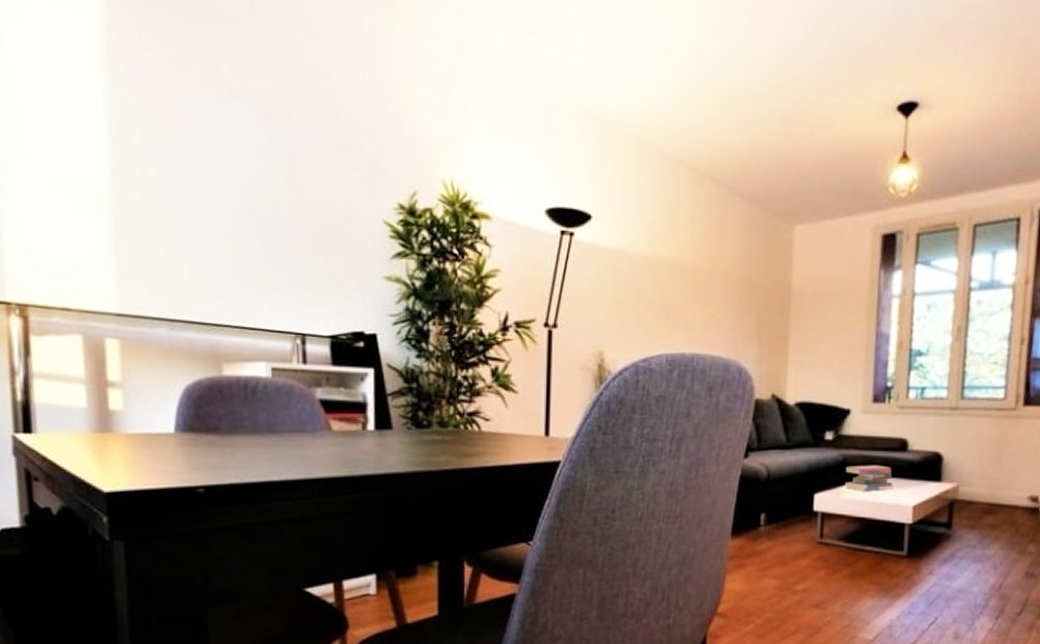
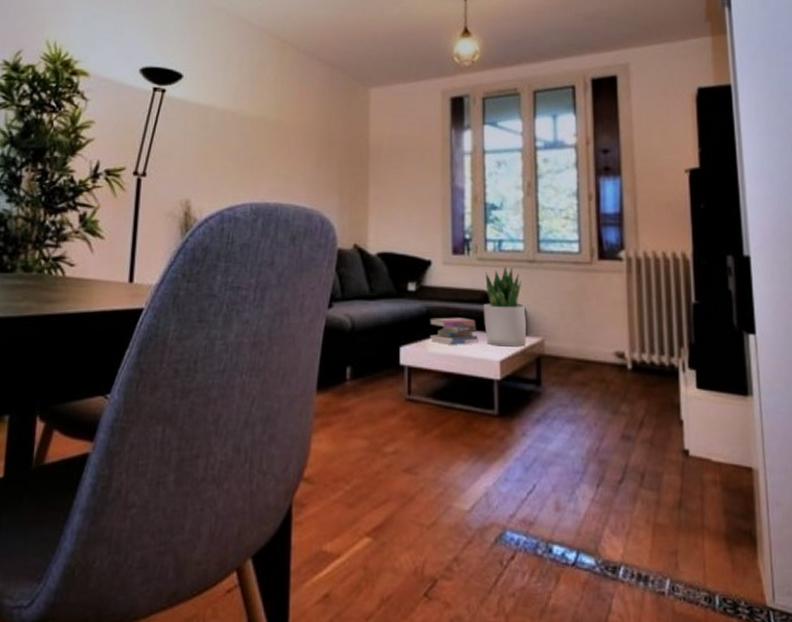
planter: none [900,415,944,493] -> present [483,267,527,347]

